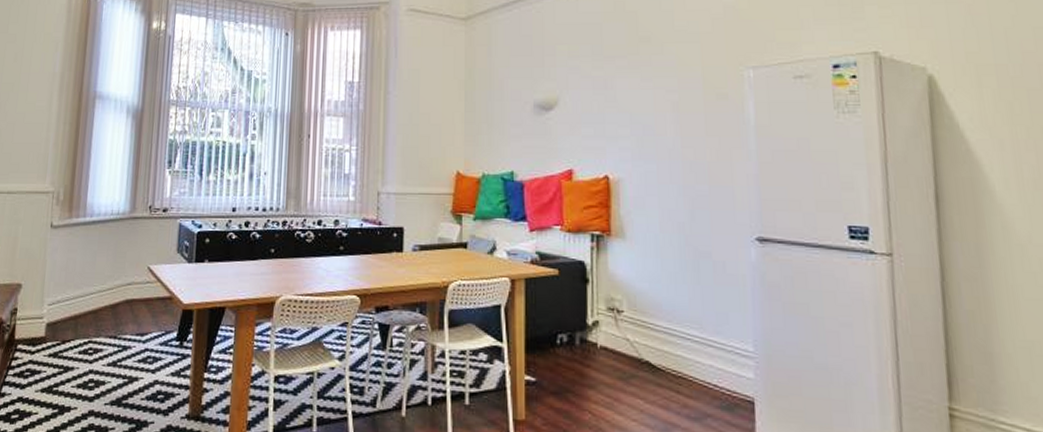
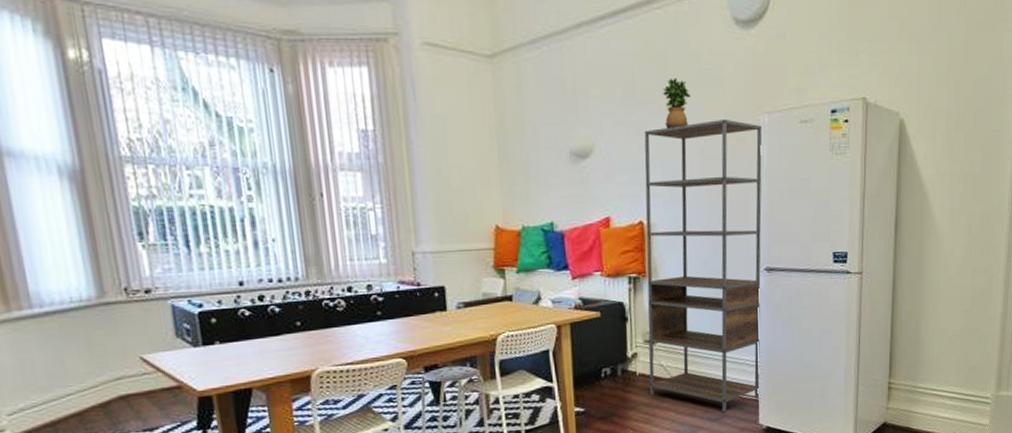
shelving unit: none [611,73,756,411] -> present [644,119,762,412]
potted plant: none [632,34,664,83] -> present [662,78,691,128]

